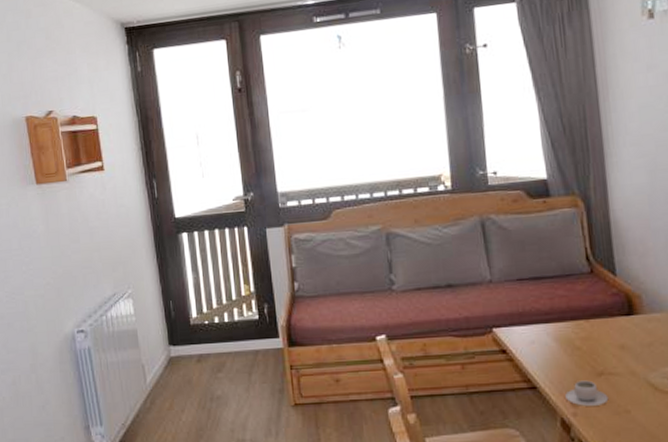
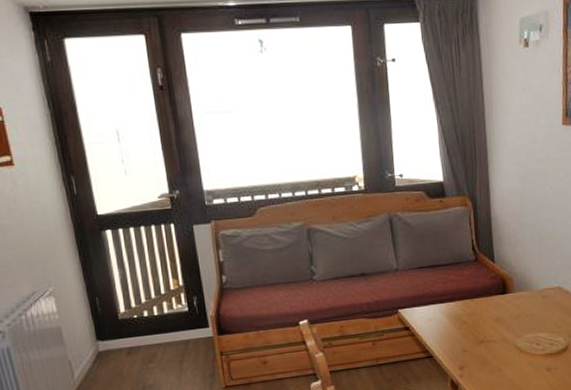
teacup: present [565,380,609,406] -> none [454,348,487,369]

